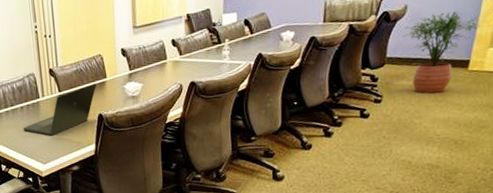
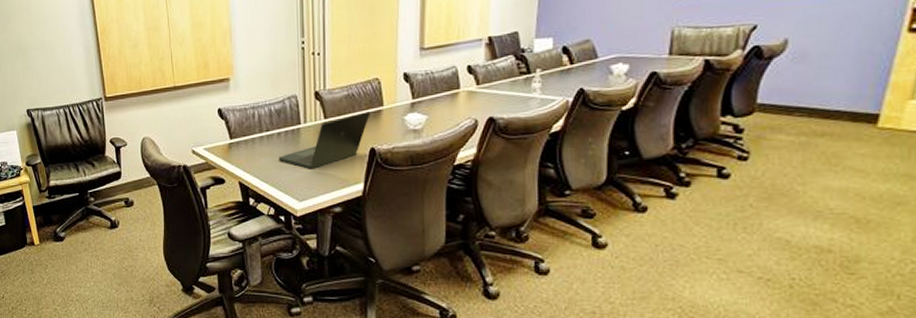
potted plant: present [403,11,479,94] -> none [781,50,894,154]

